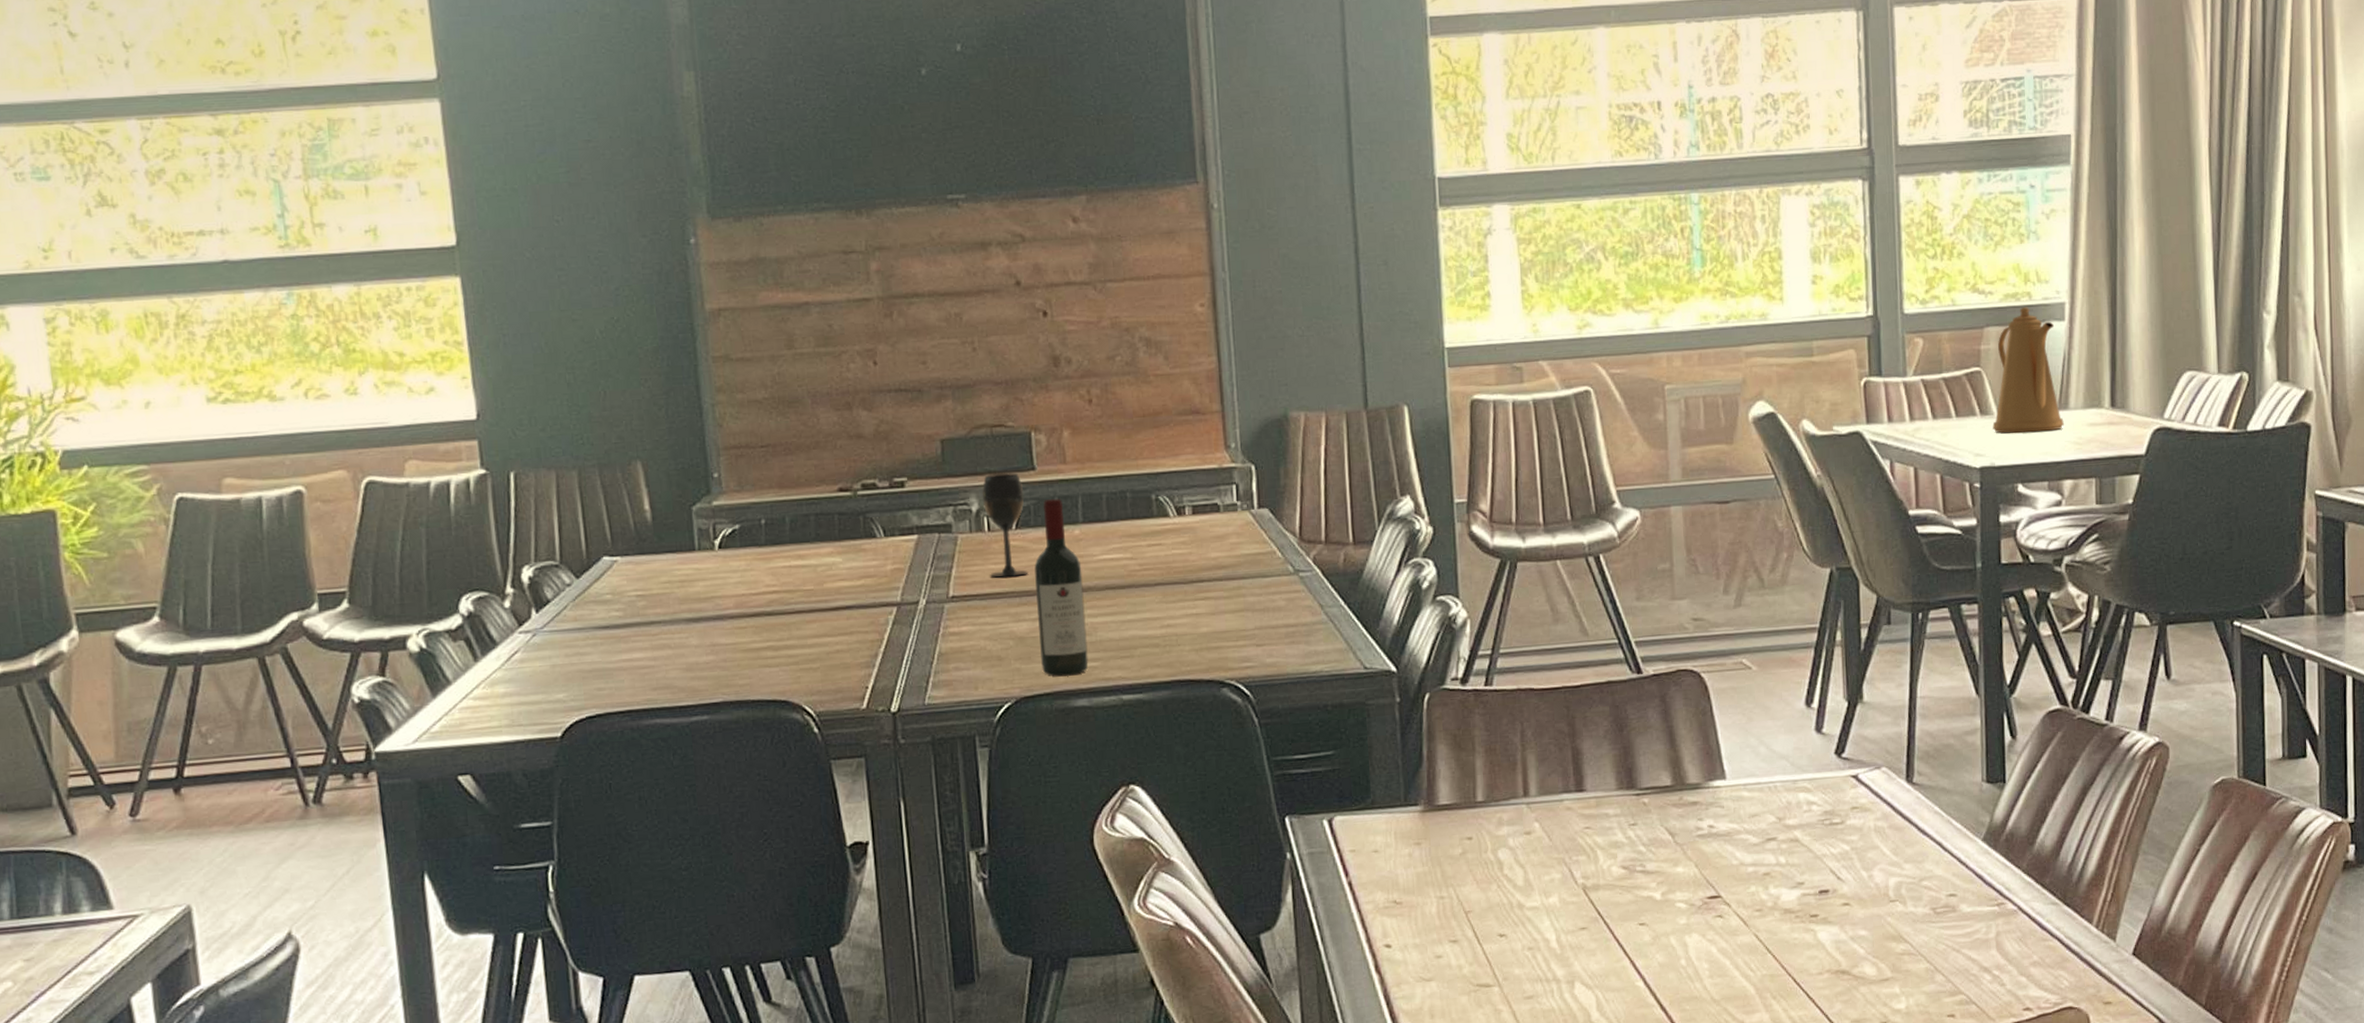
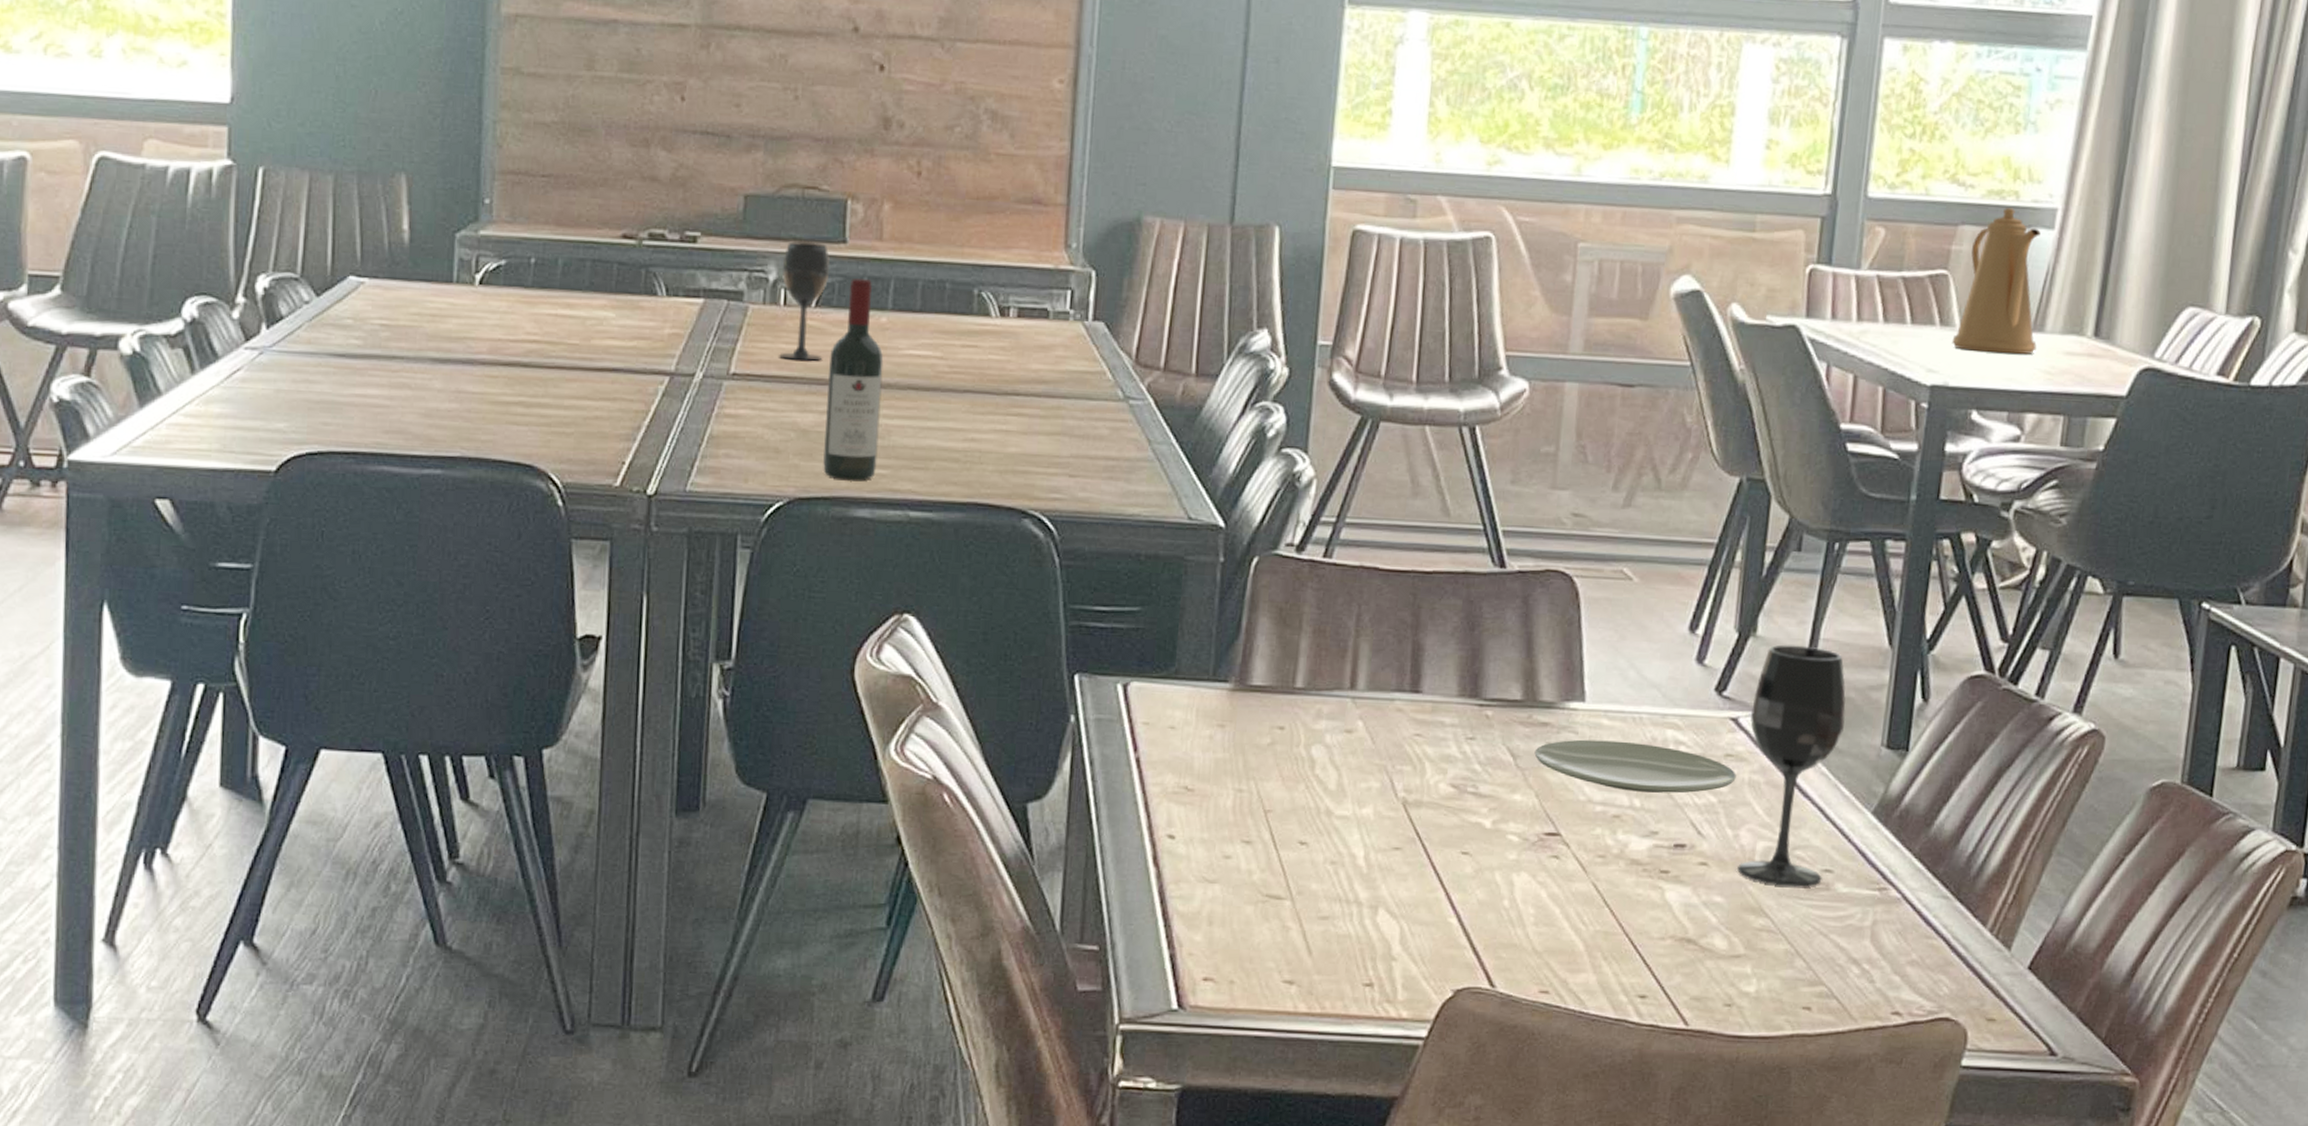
plate: none [1689,808,1863,851] -> present [1534,739,1736,793]
wine glass: none [1868,705,1948,914] -> present [1737,644,1846,887]

